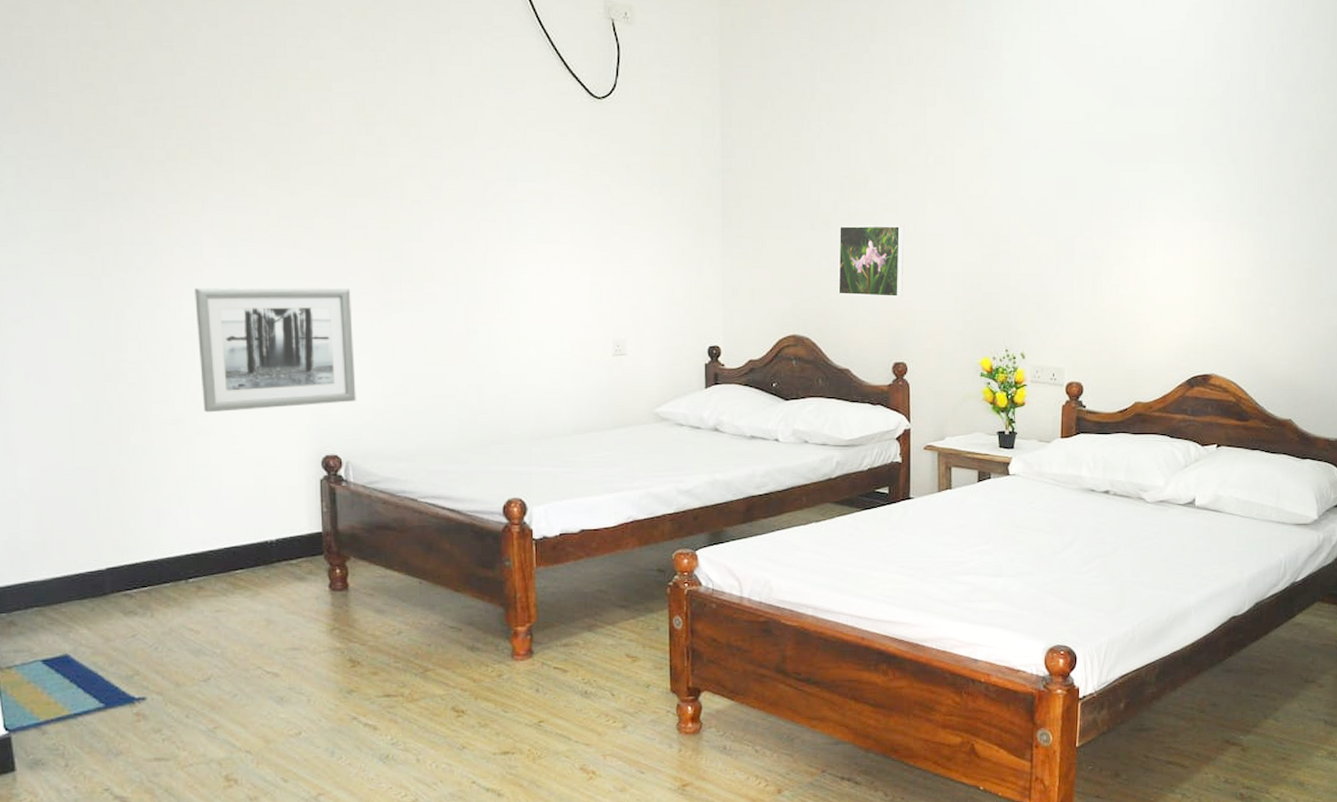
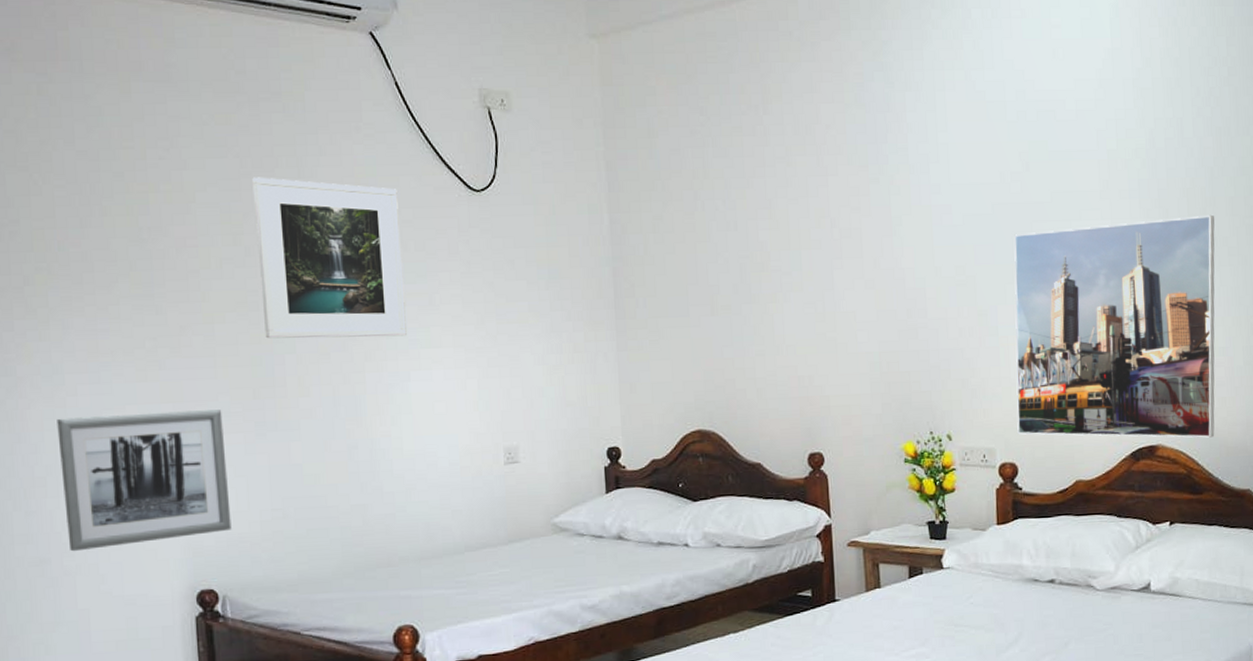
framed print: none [386,71,527,231] -> present [252,177,407,339]
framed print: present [838,225,904,298] -> none [741,305,815,384]
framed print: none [1085,165,1278,370] -> present [1014,214,1215,438]

